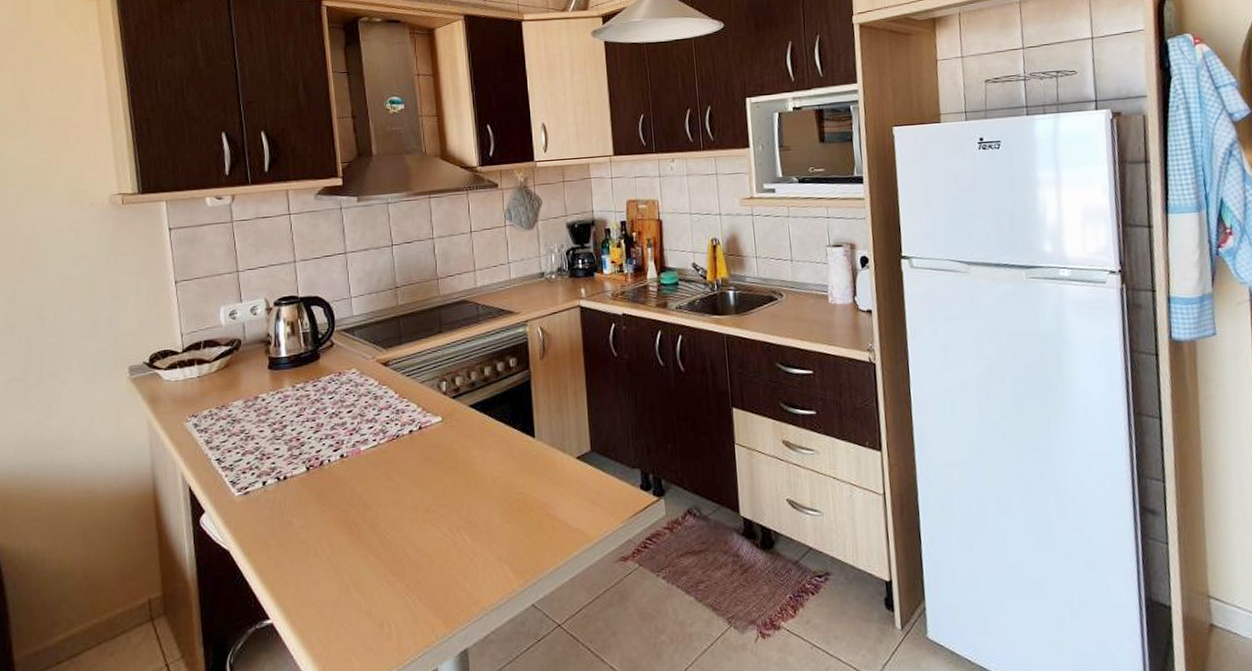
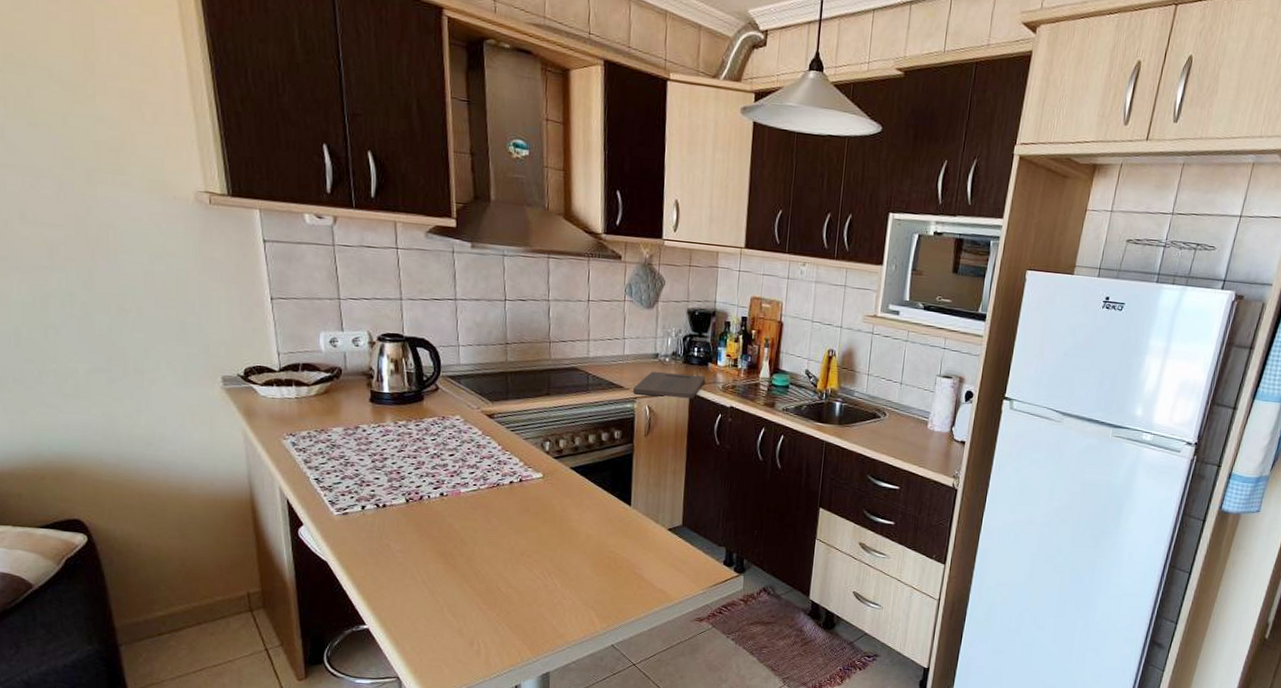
cutting board: none [524,286,594,317] -> present [633,371,706,399]

